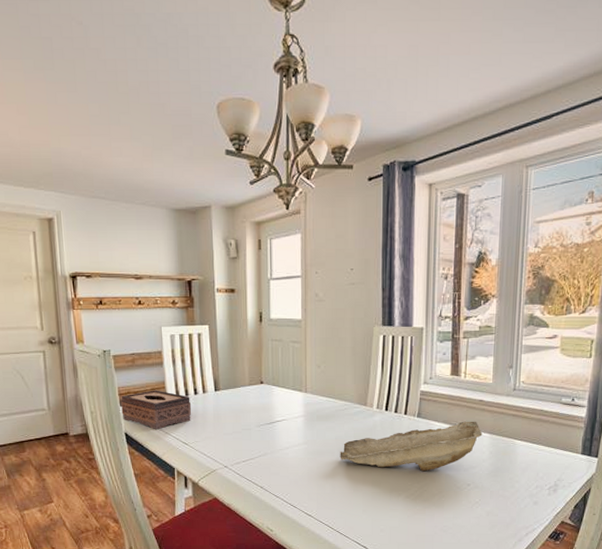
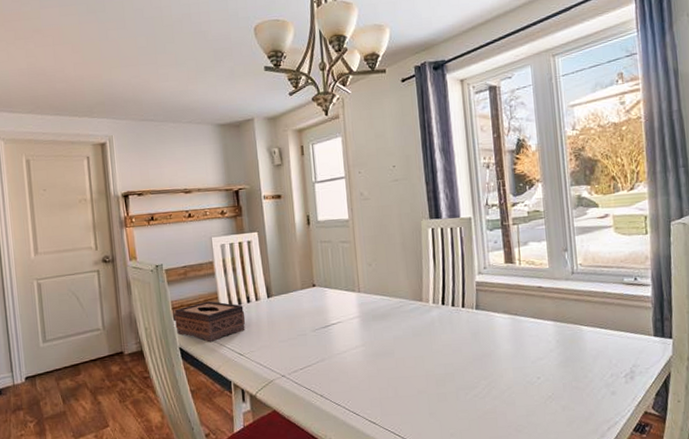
decorative bowl: present [340,421,483,472] -> none [399,309,546,367]

